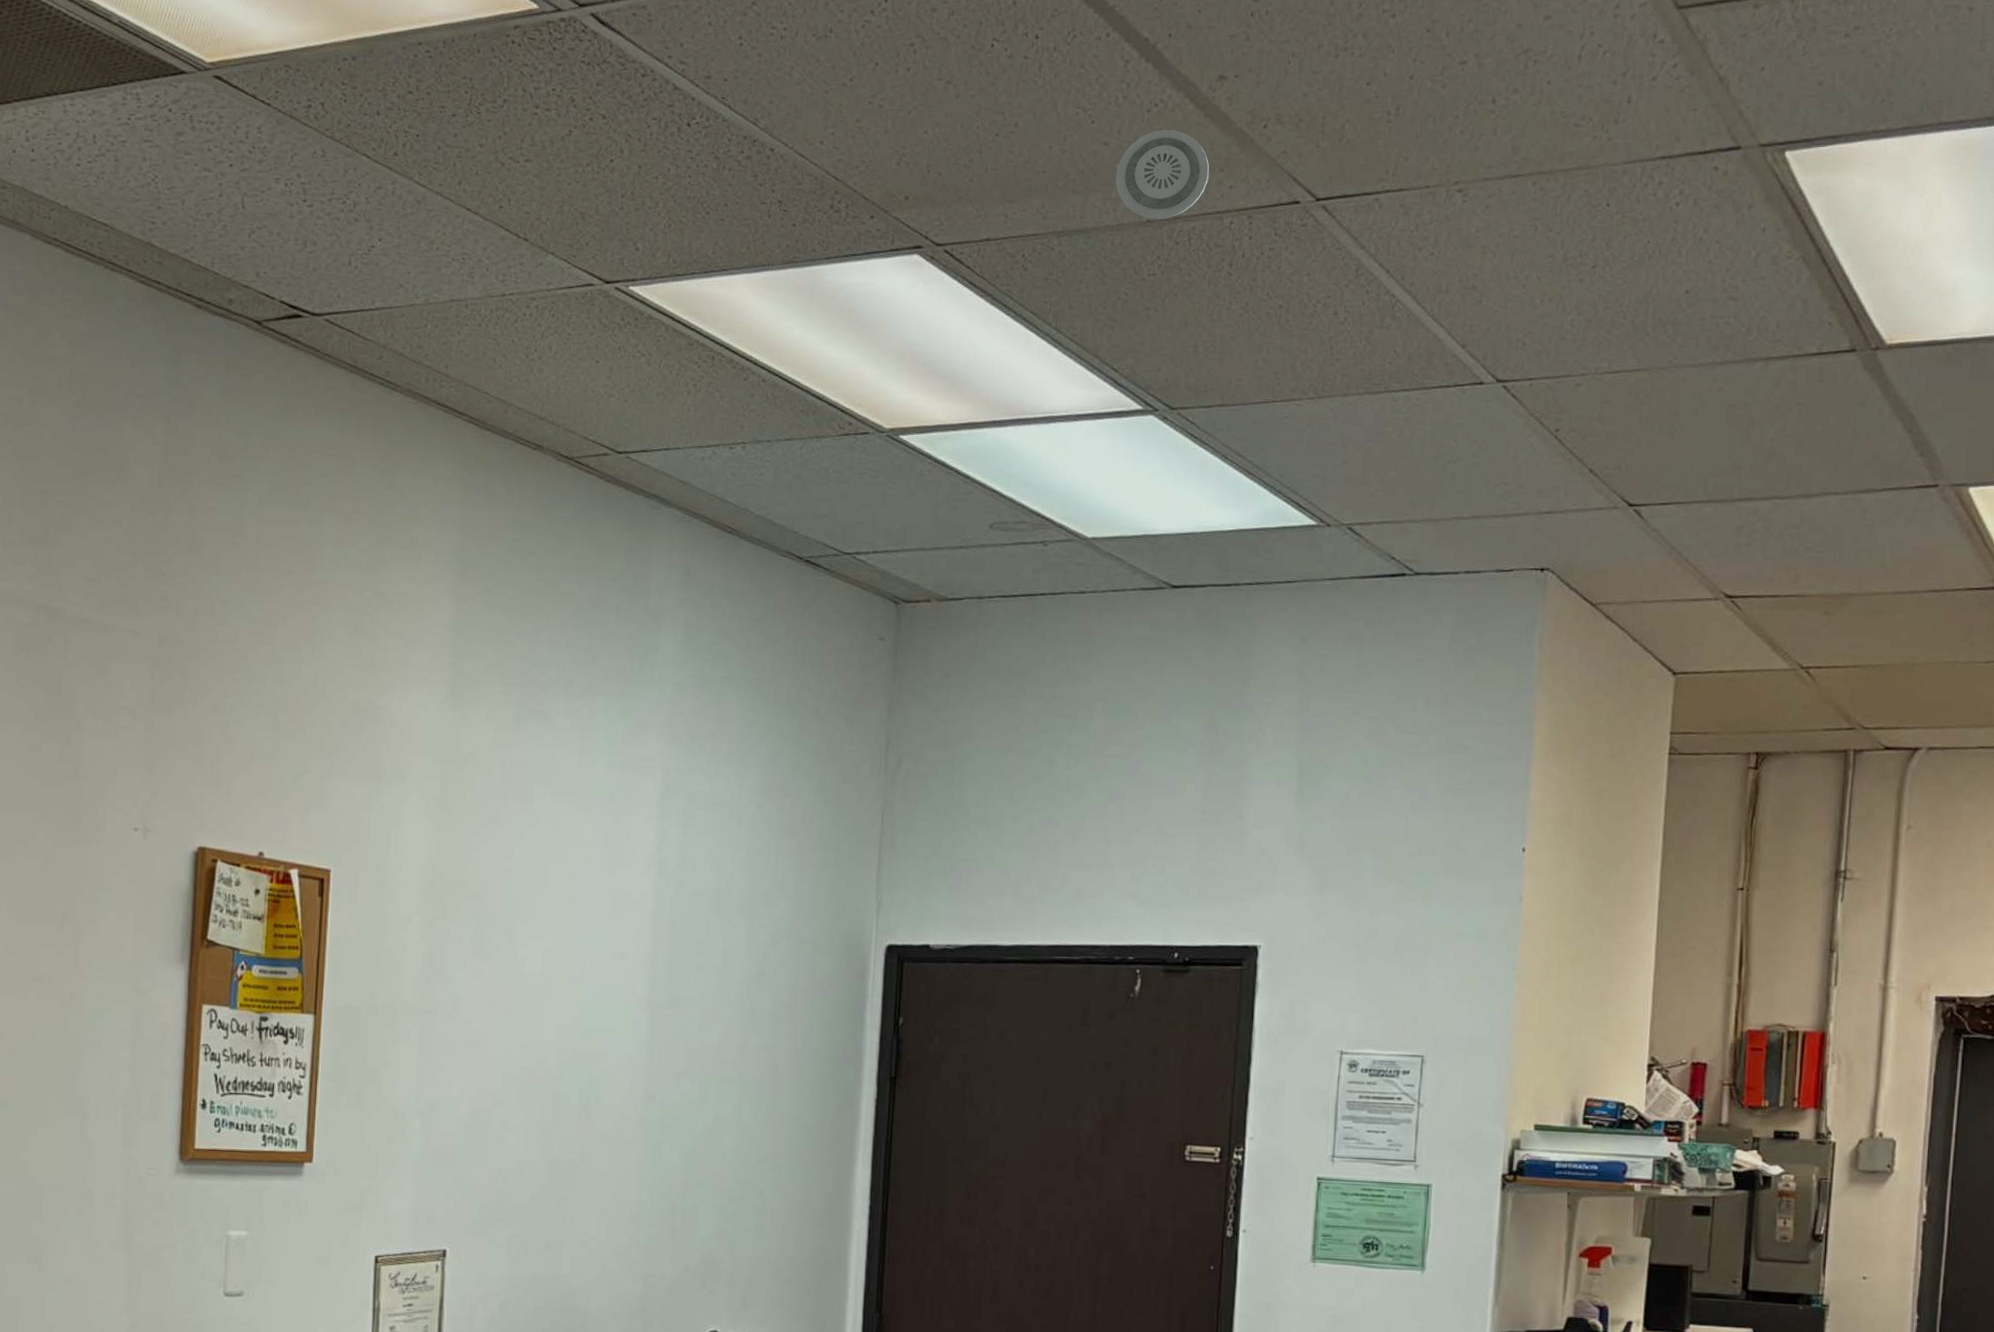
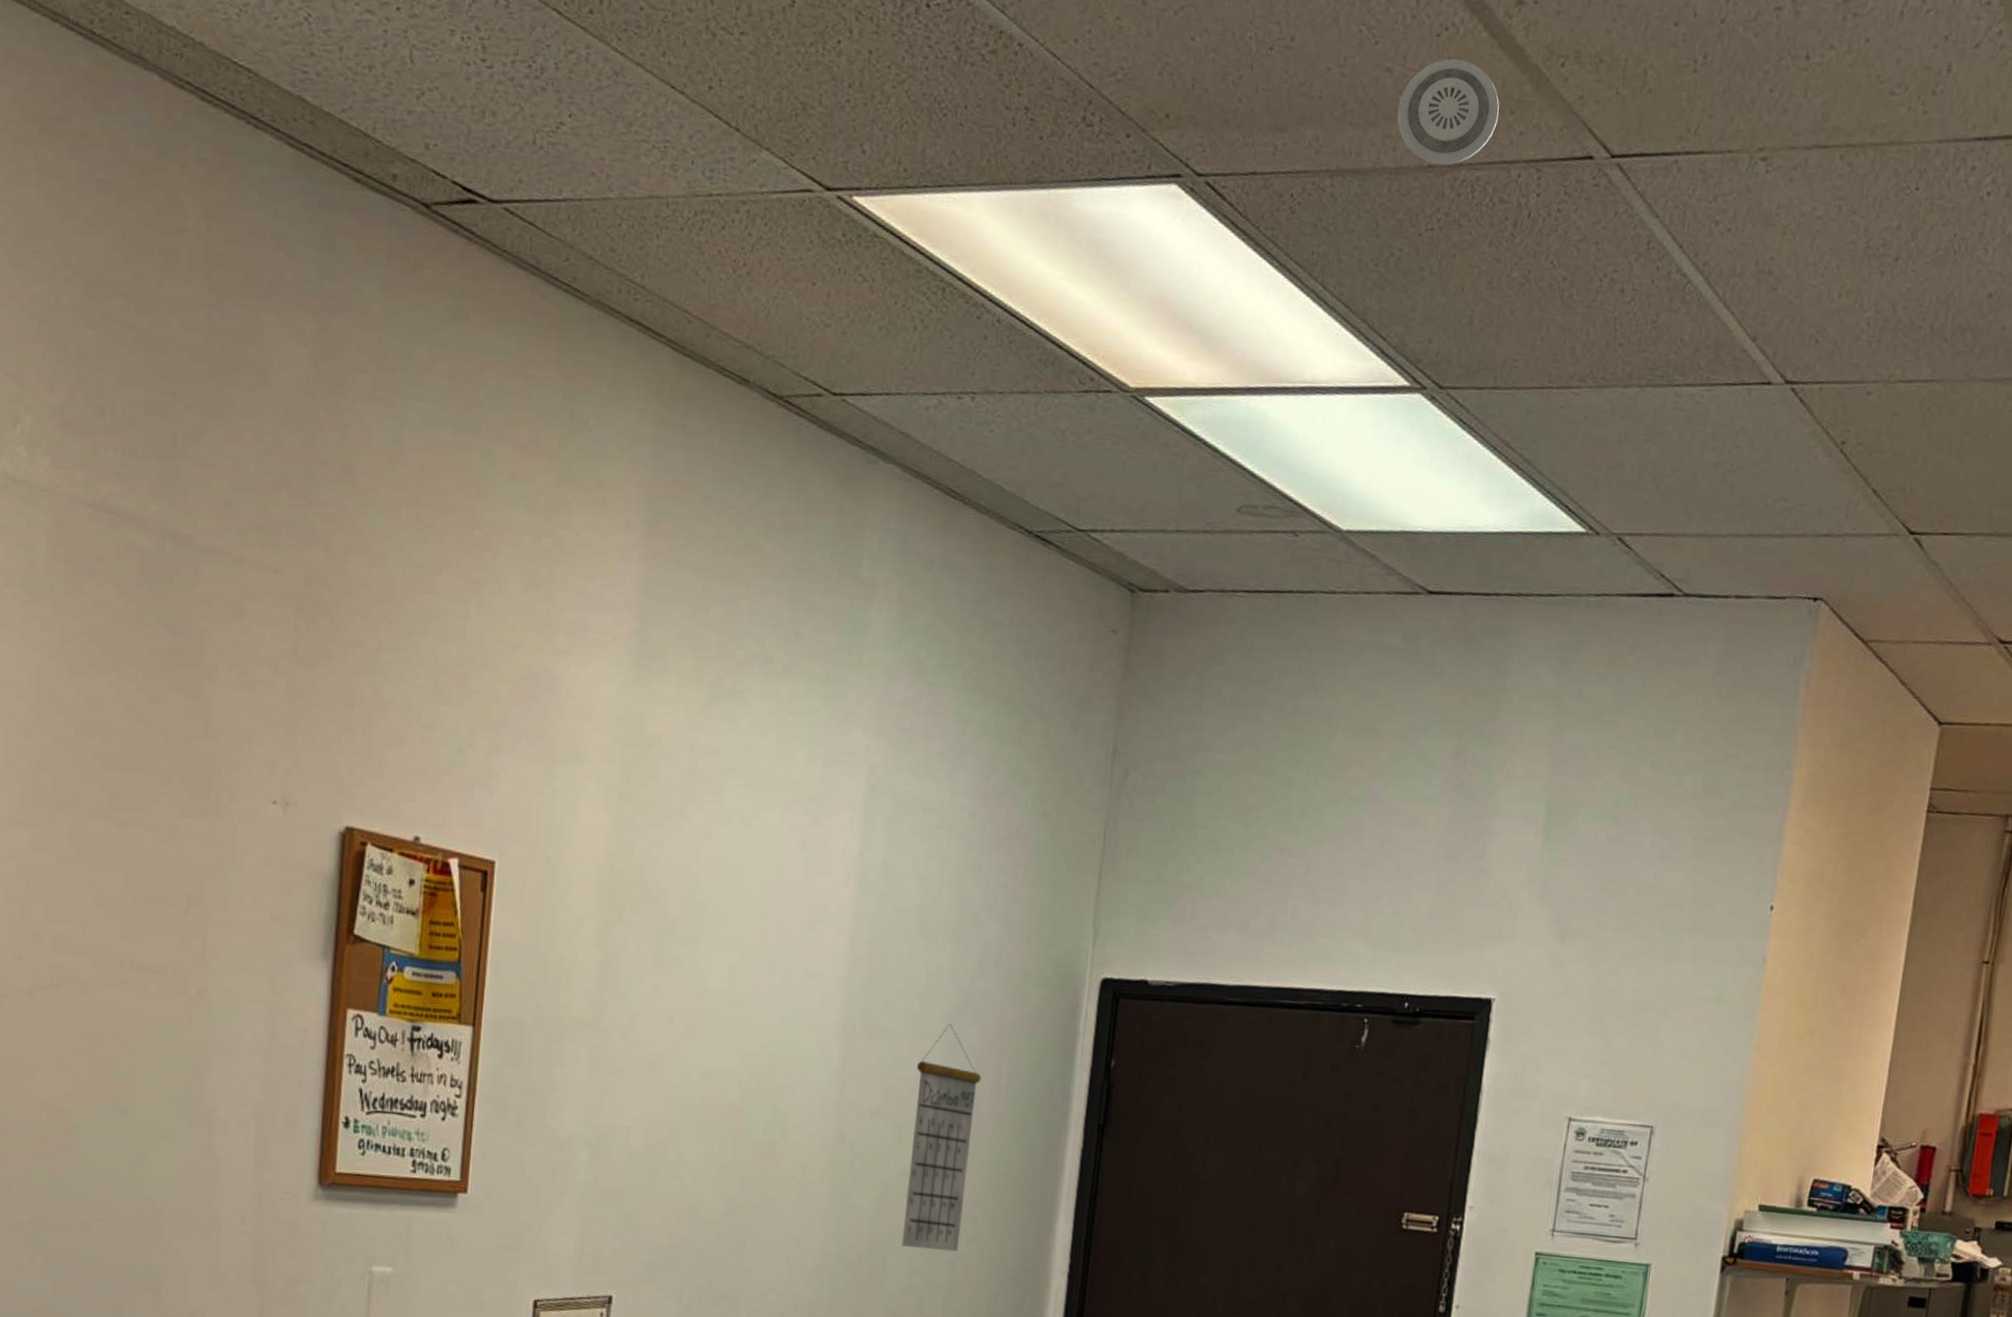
calendar: none [711,992,779,1198] -> present [901,1024,982,1252]

